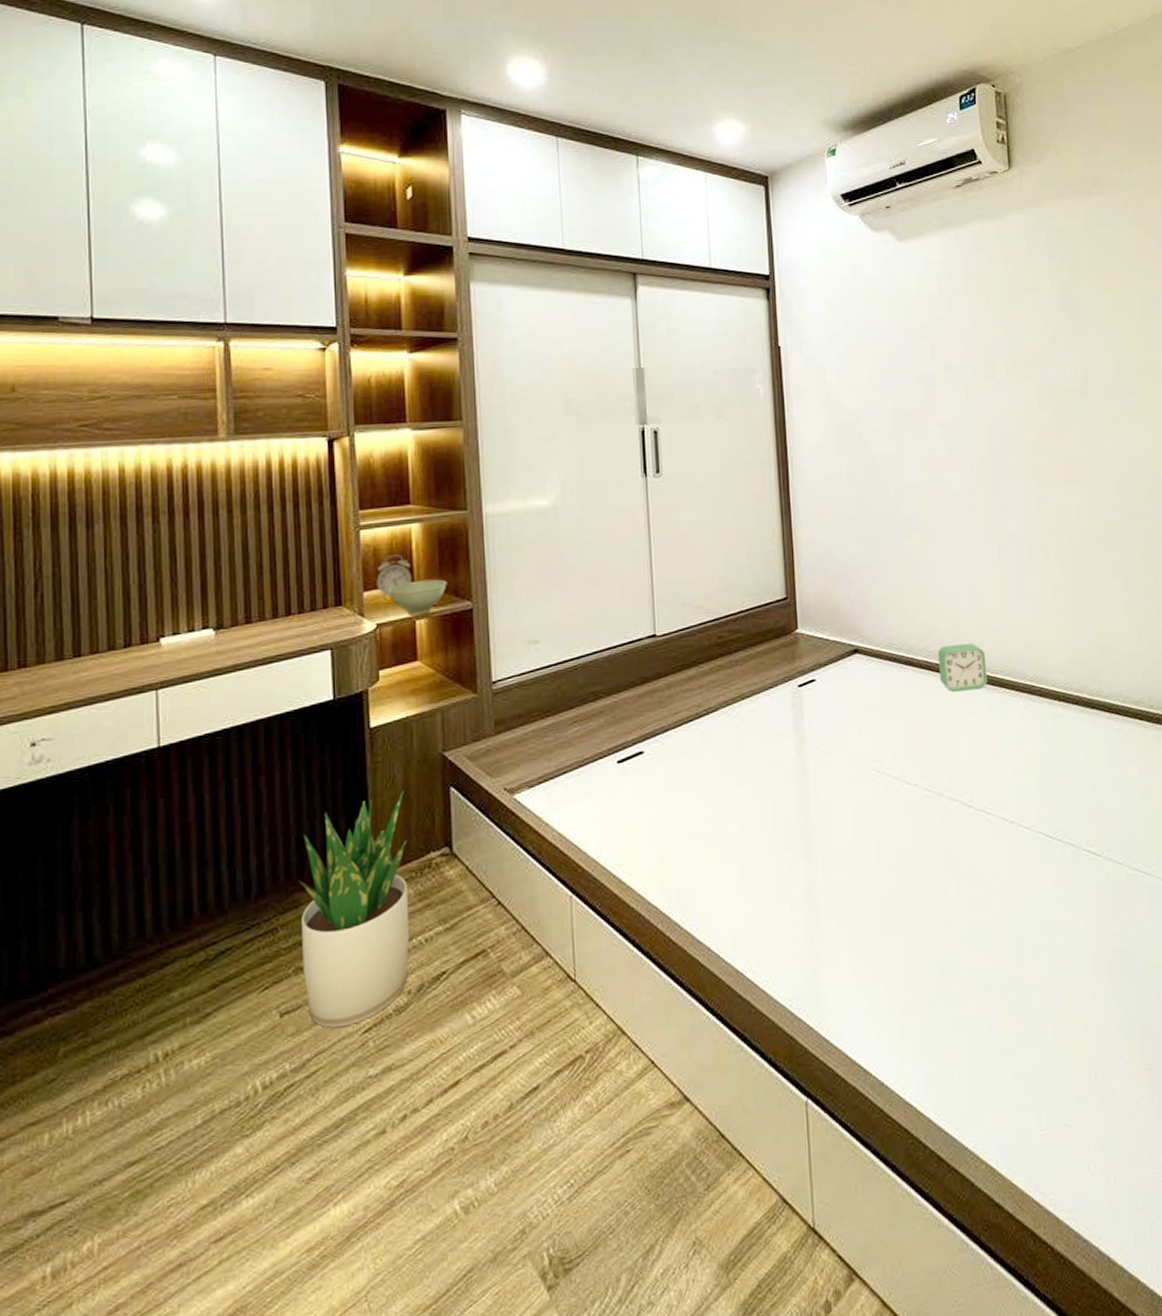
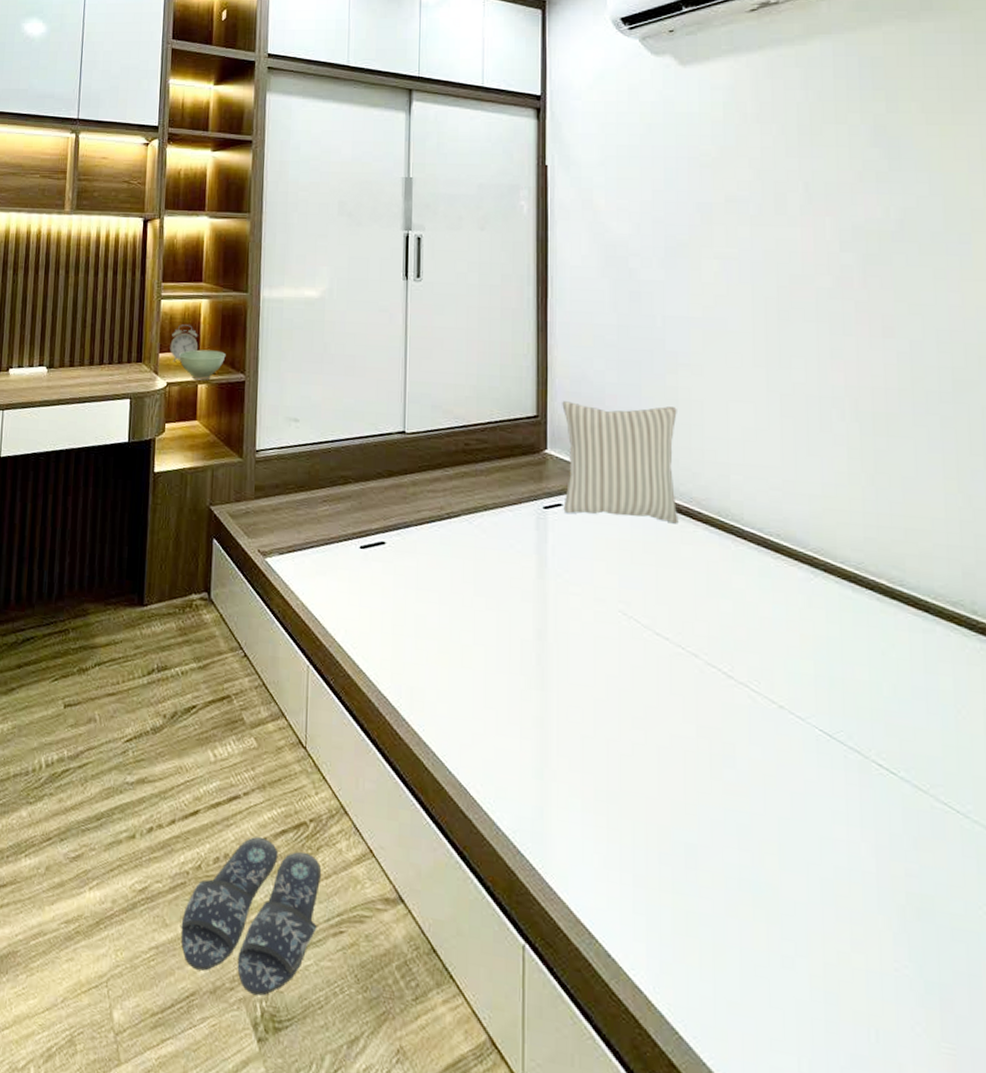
planter: present [299,791,410,1029] -> none [84,533,176,733]
slippers: none [450,1085,602,1246] -> present [181,837,321,996]
pillow: none [809,570,920,688] -> present [562,401,679,524]
alarm clock: present [937,643,987,691] -> none [700,494,759,549]

